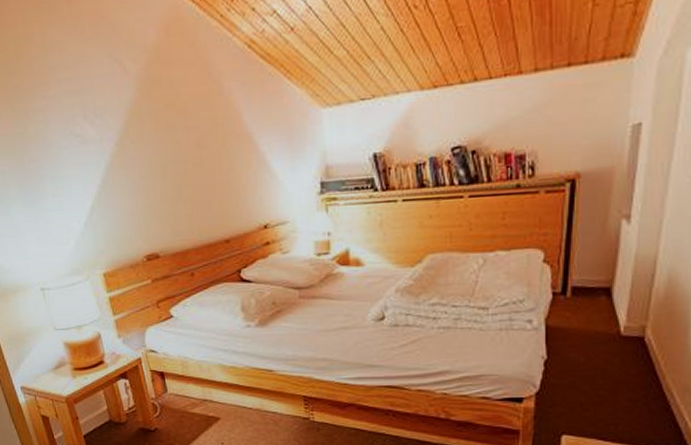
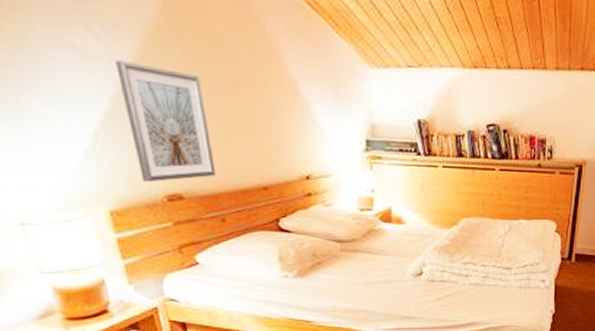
picture frame: none [105,140,186,246] -> present [116,60,217,183]

